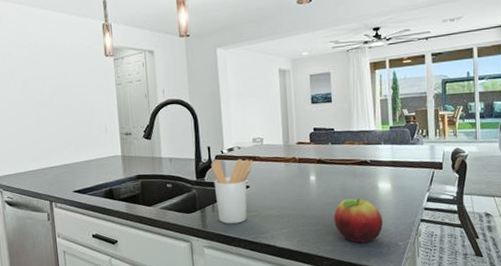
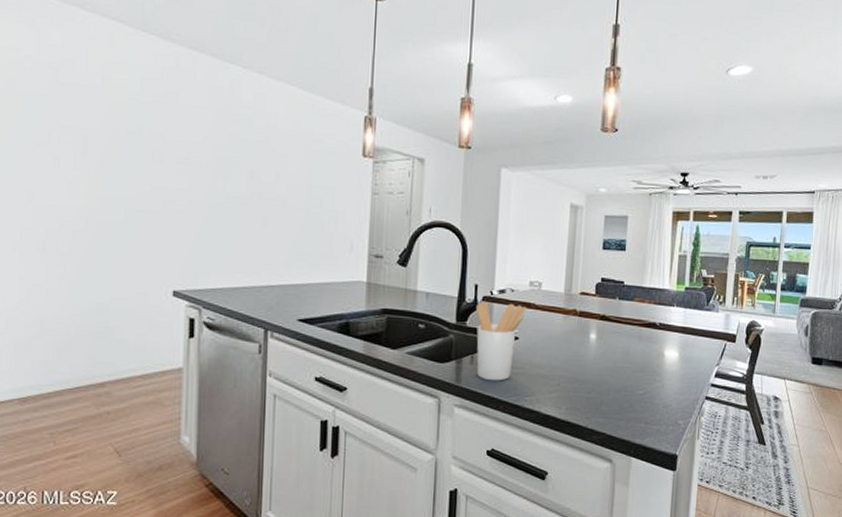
fruit: present [334,198,383,243] -> none [611,365,665,418]

